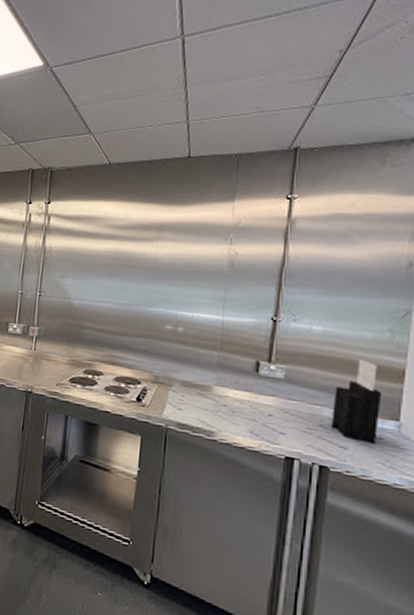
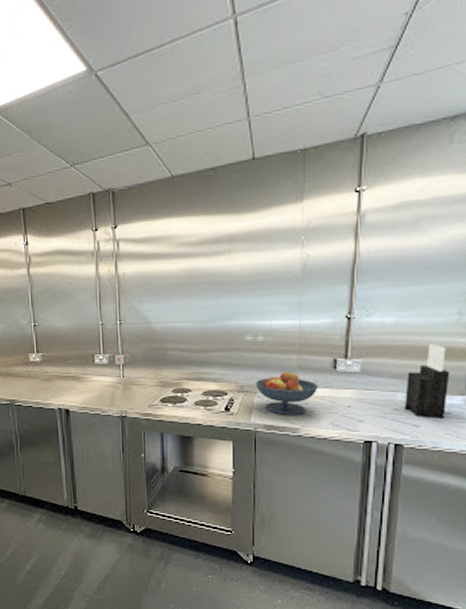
fruit bowl: none [171,367,239,417] -> present [255,371,319,415]

